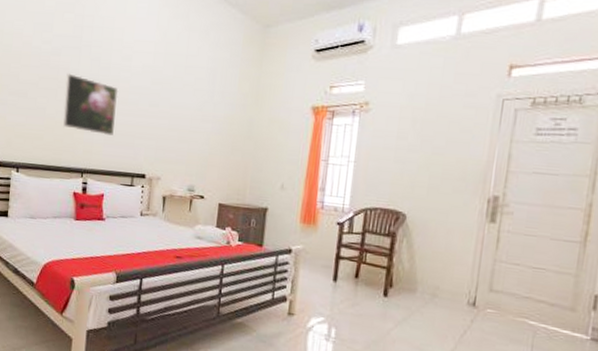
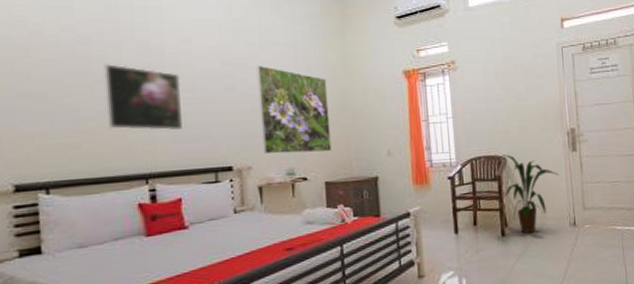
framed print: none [172,86,237,176] -> present [256,65,332,155]
house plant: none [395,210,467,302] -> present [503,154,560,234]

